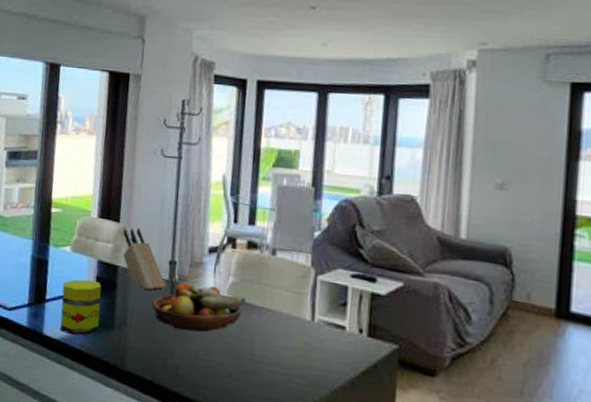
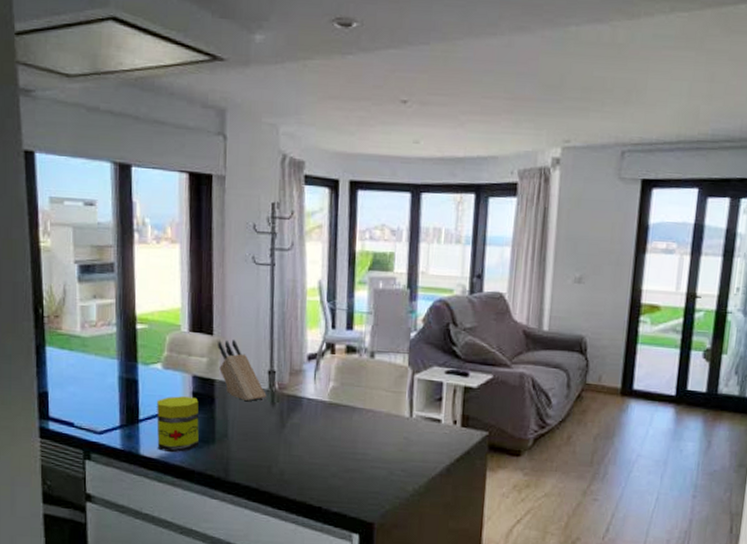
fruit bowl: present [151,283,246,333] -> none [253,391,347,438]

